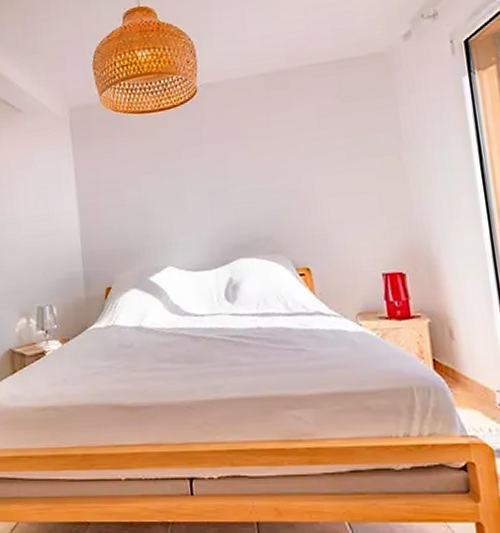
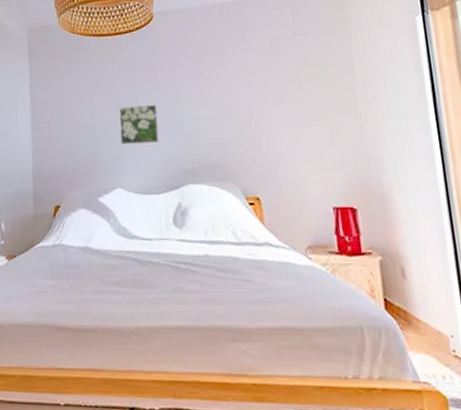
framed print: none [165,180,208,223] -> present [118,104,160,145]

